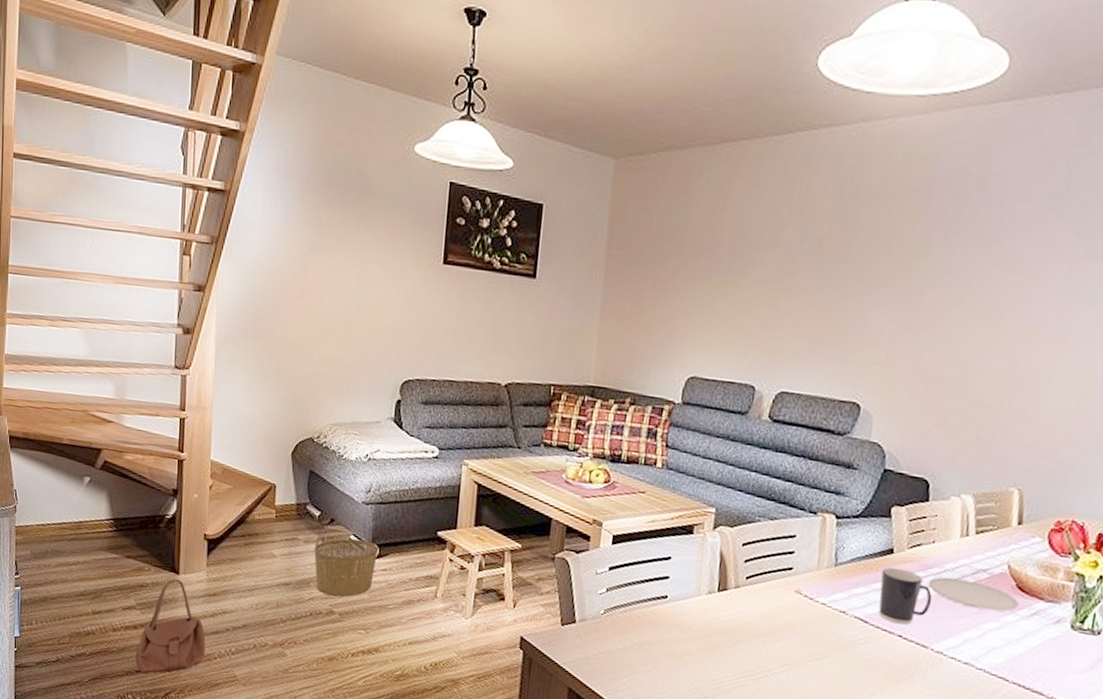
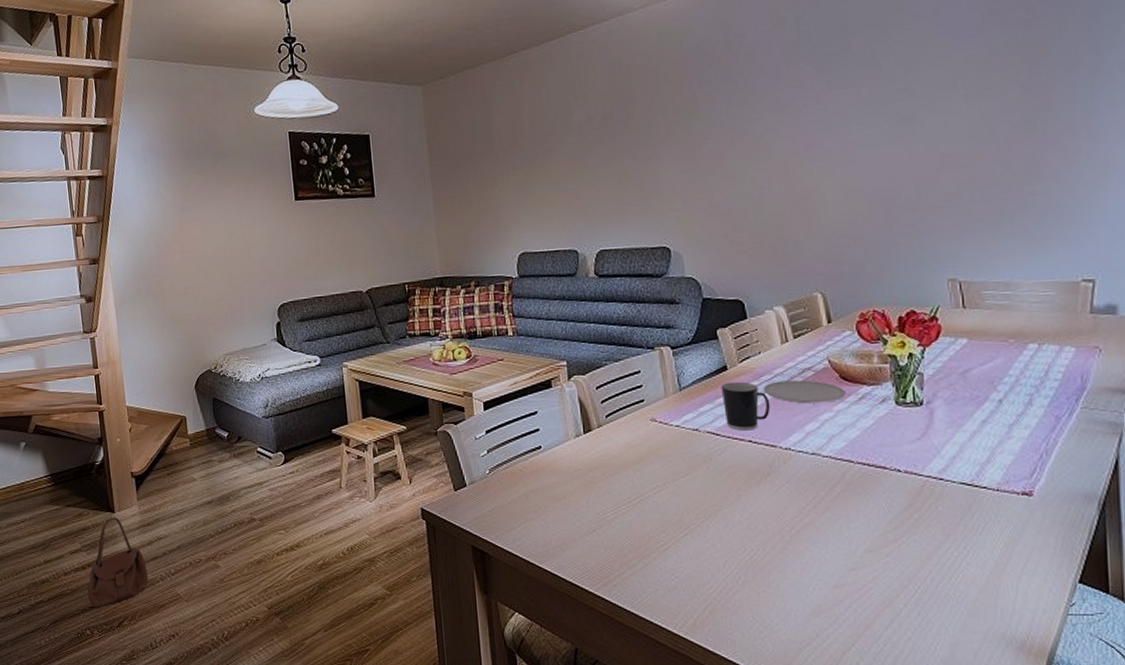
basket: present [314,536,379,597] -> none [228,450,284,505]

